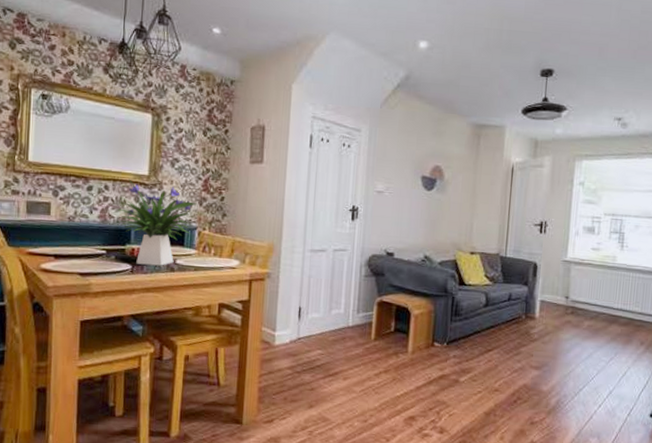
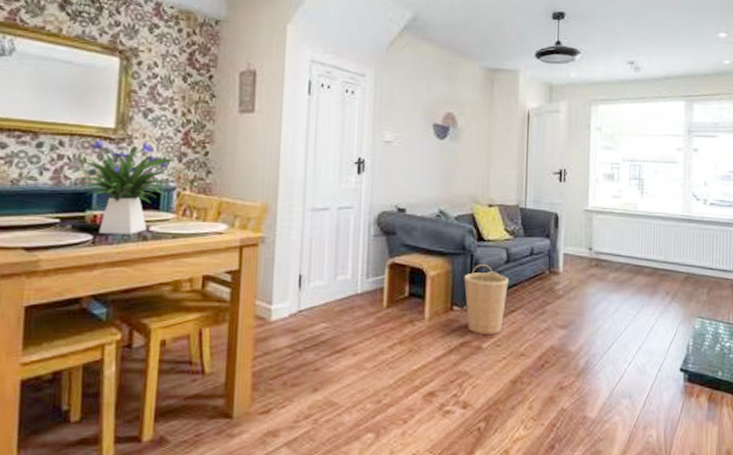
basket: none [445,306,487,371] -> present [464,263,509,336]

